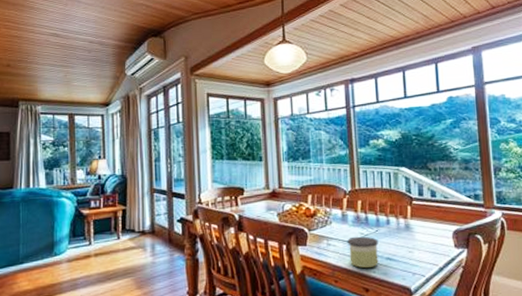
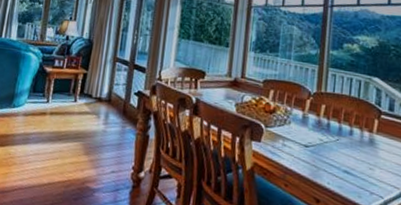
candle: present [347,236,379,269] -> none [304,142,338,178]

